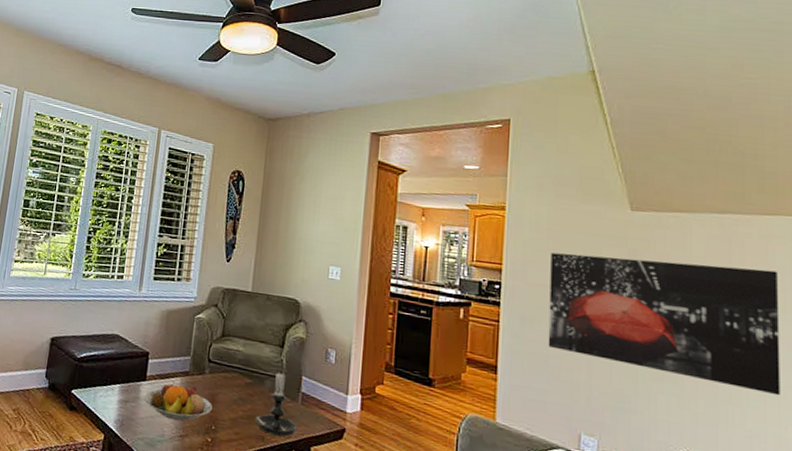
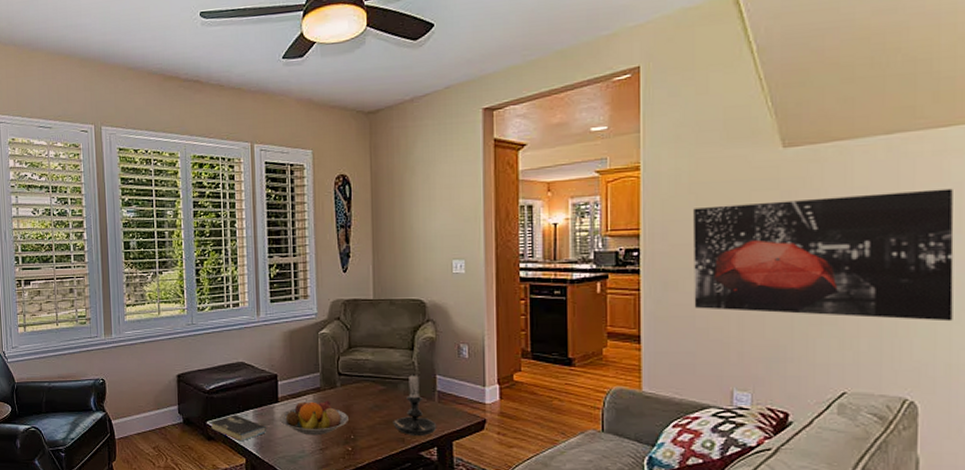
book: none [75,387,131,416] -> present [211,415,267,442]

